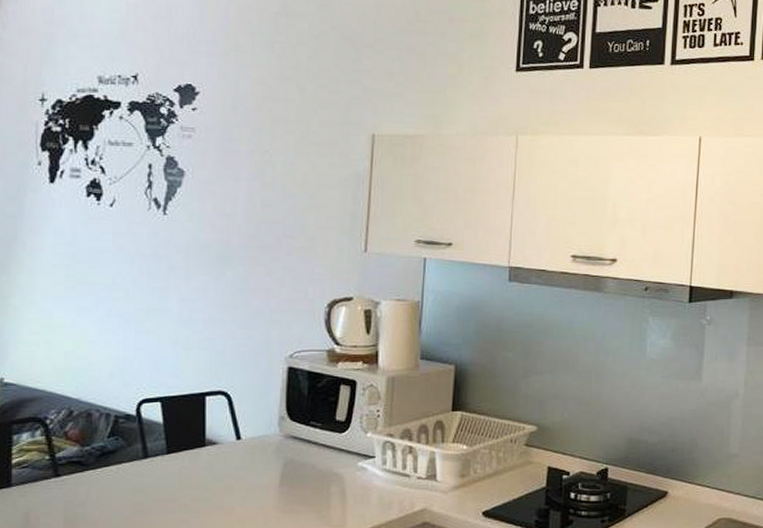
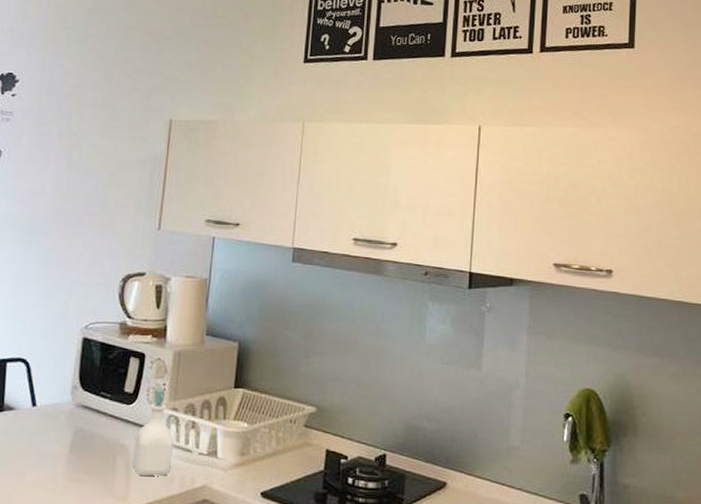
soap bottle: none [348,416,390,503] -> present [133,389,173,476]

